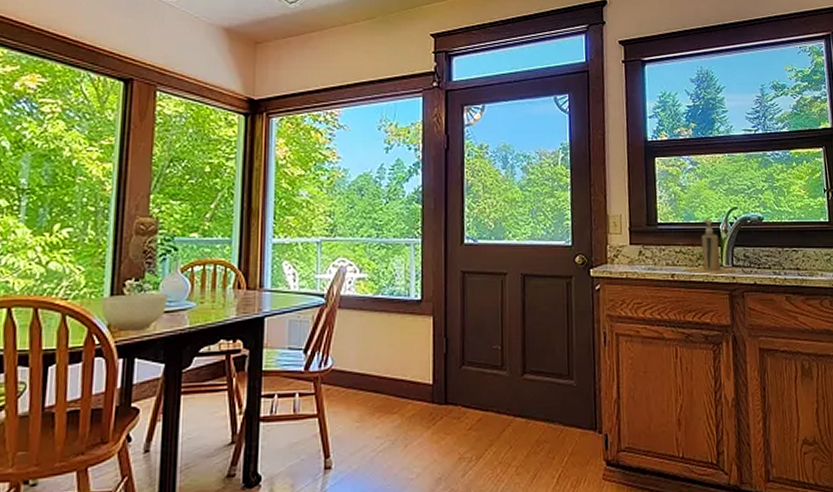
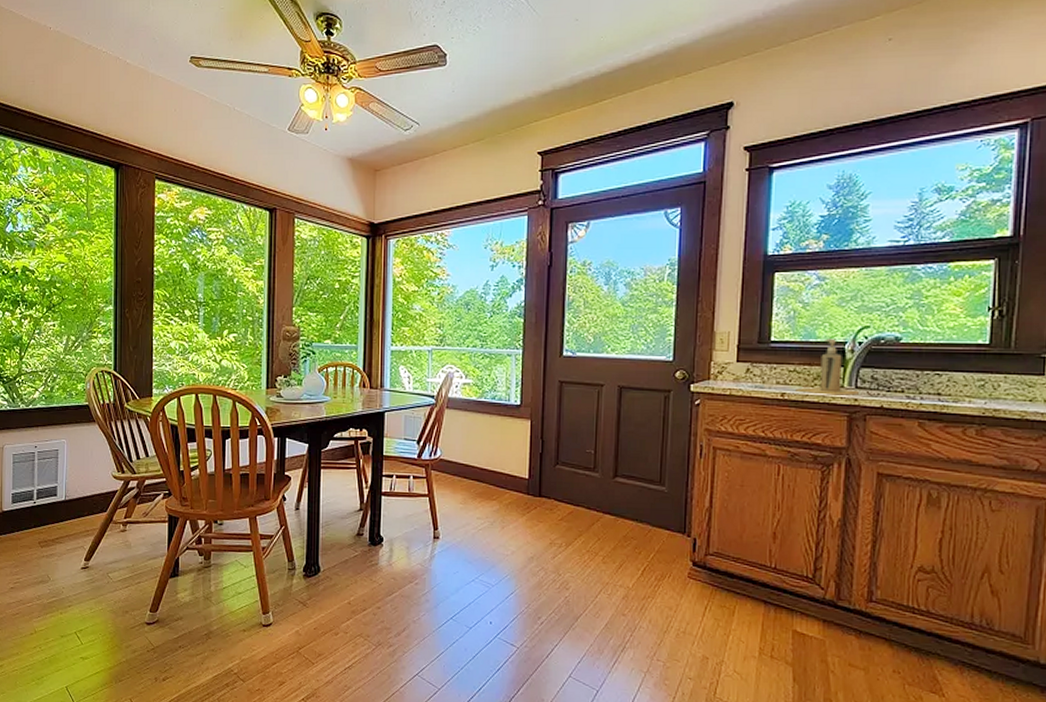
bowl: present [101,293,168,331] -> none [260,387,309,417]

